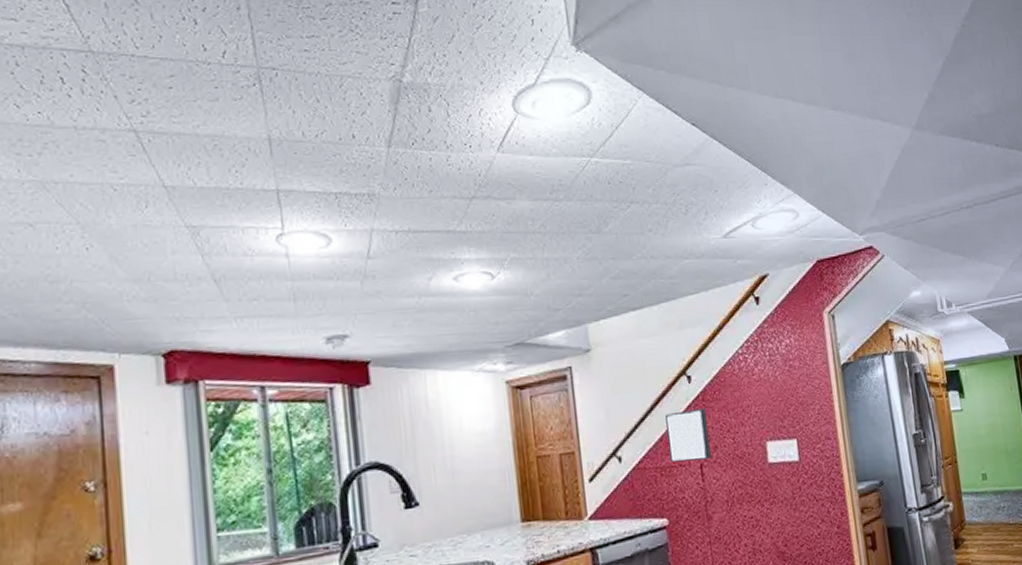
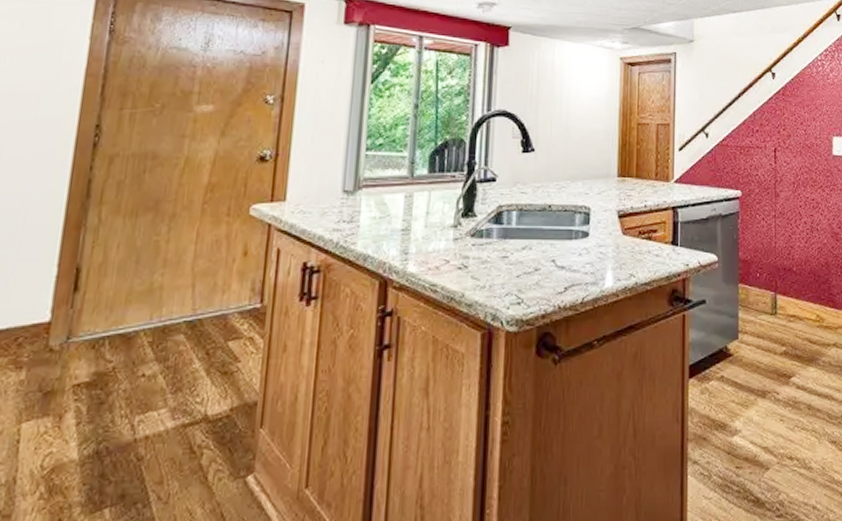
wall art: present [665,409,711,463] -> none [749,101,784,145]

